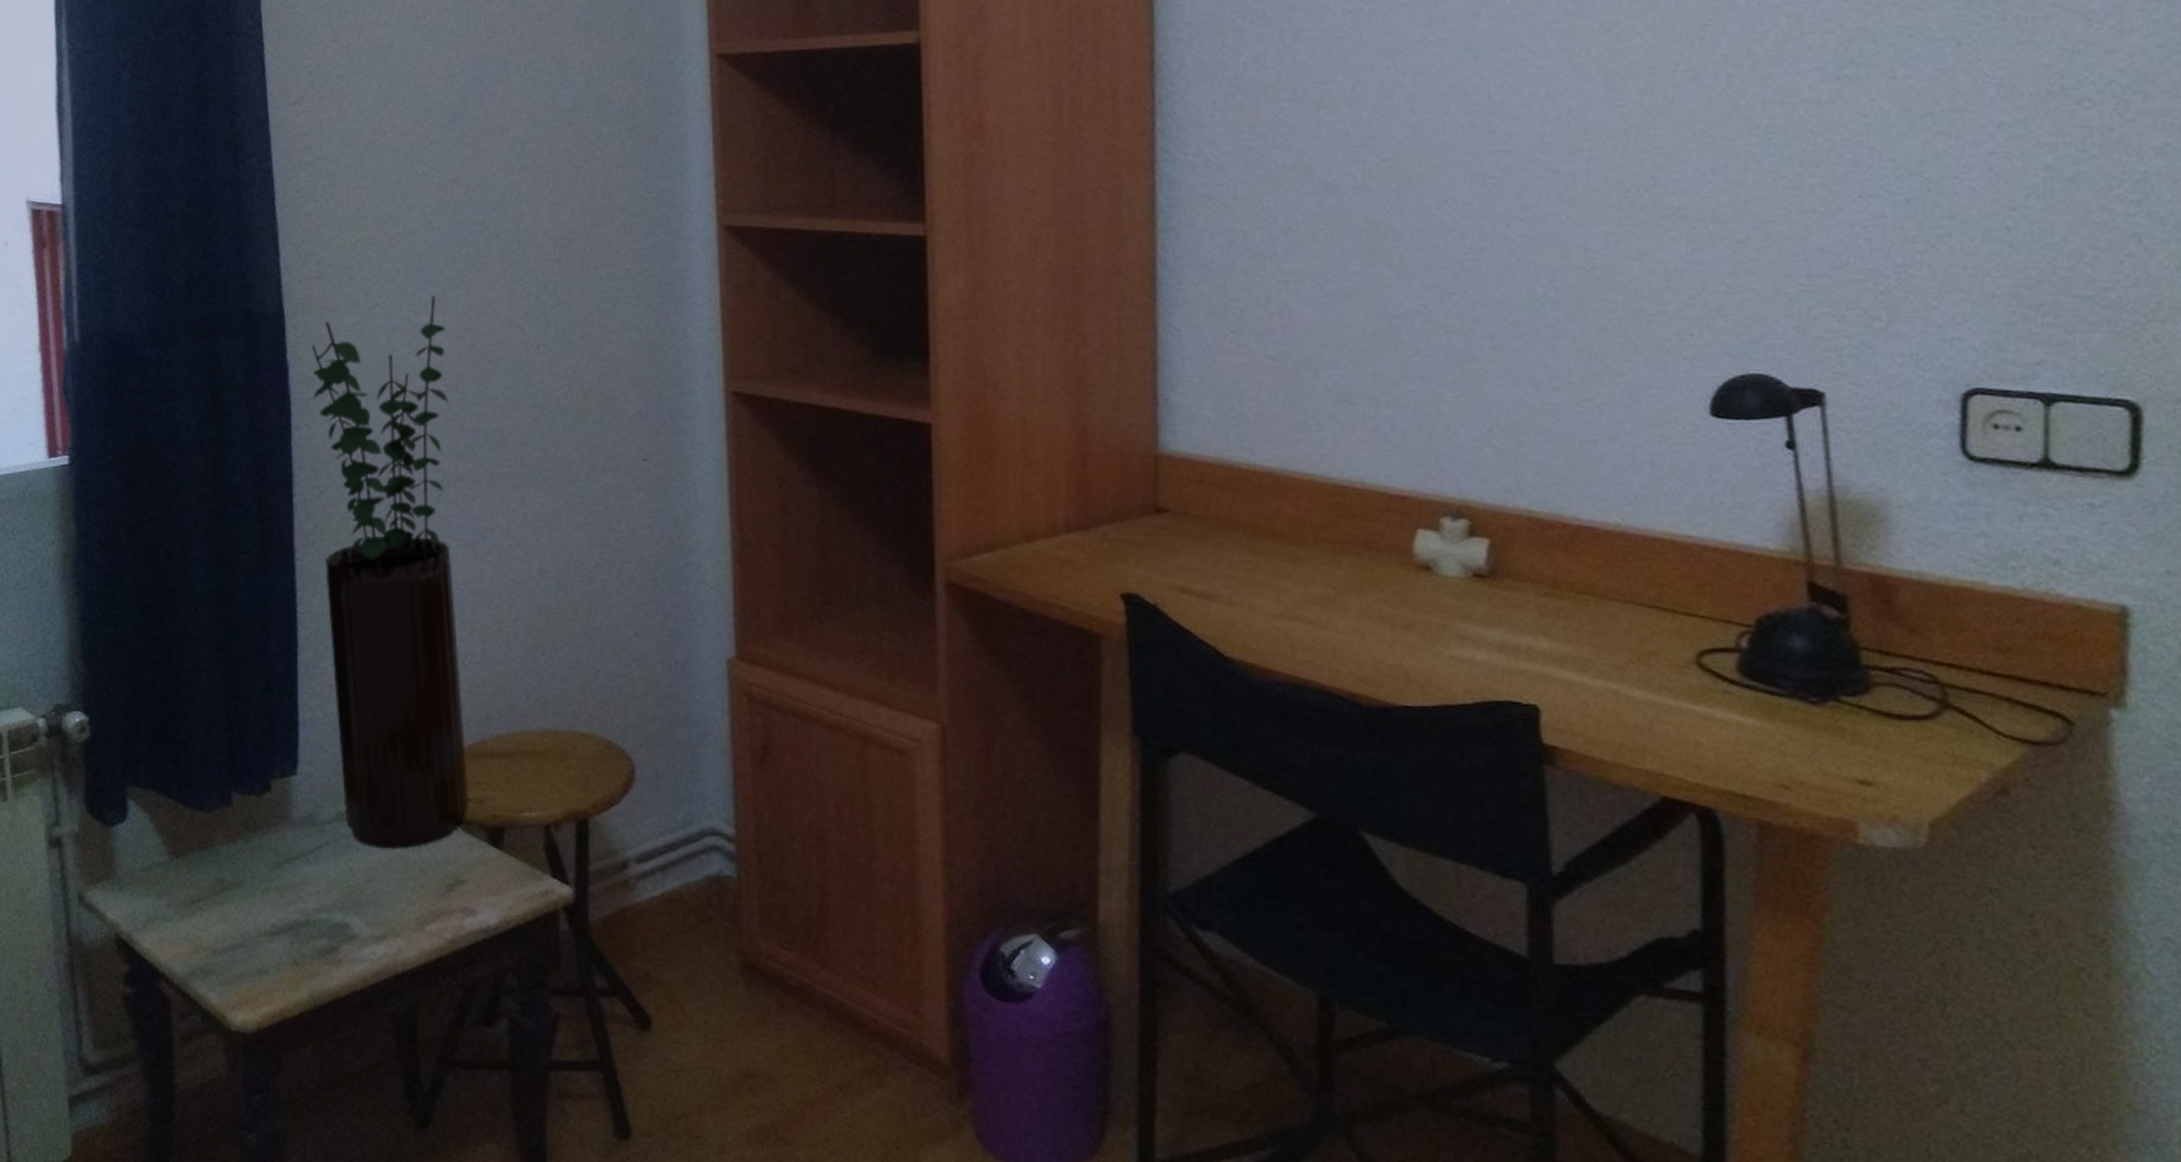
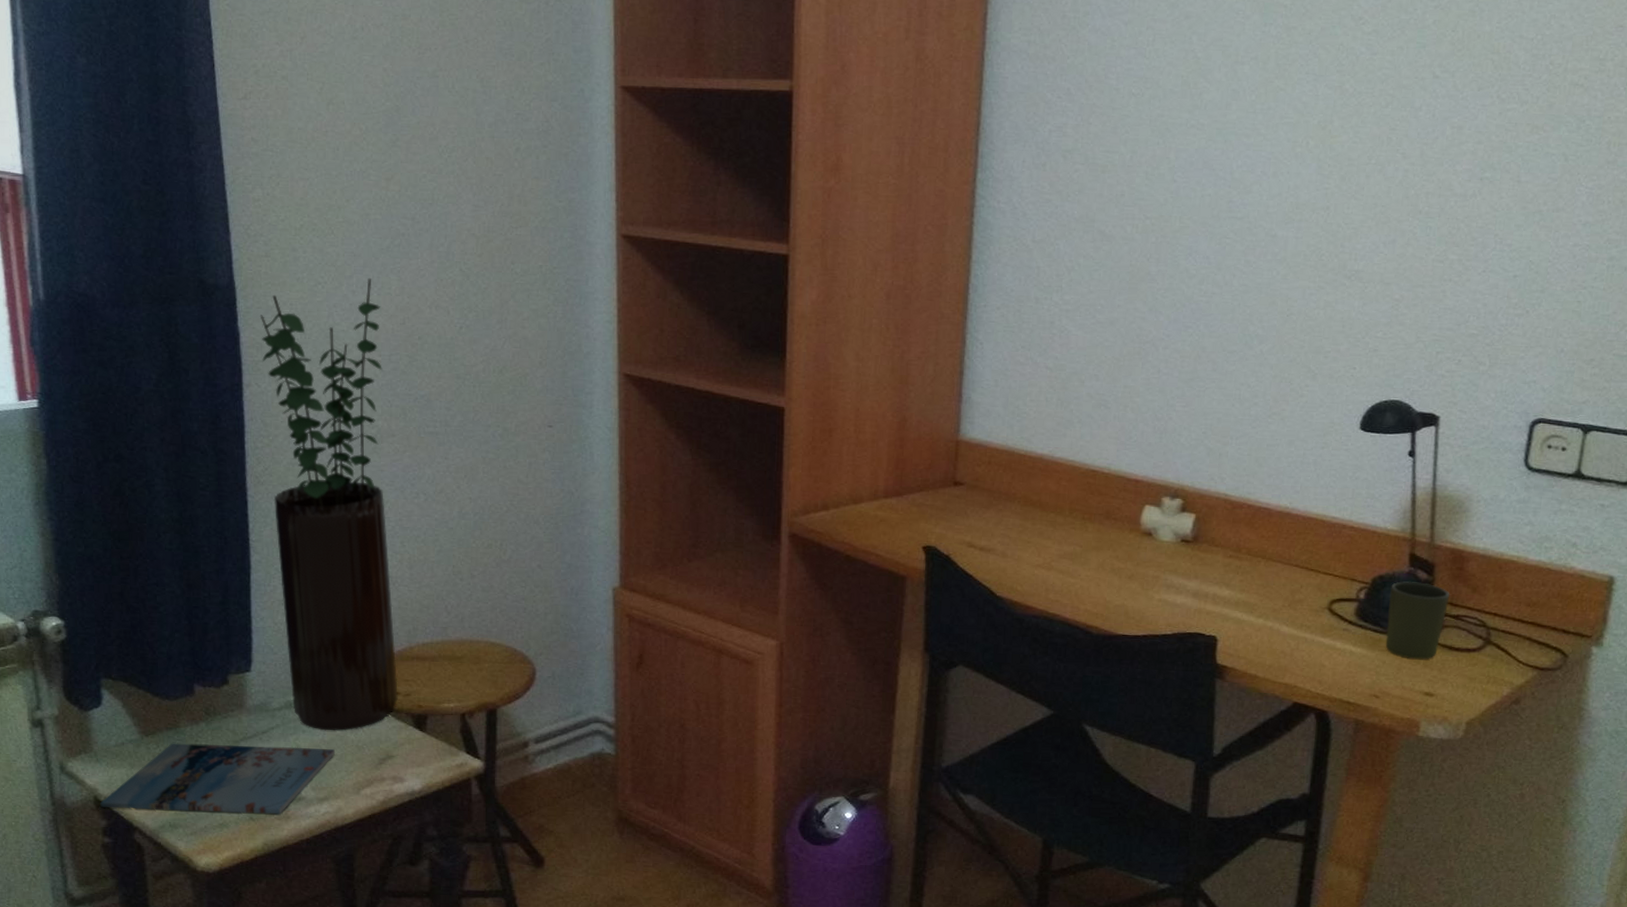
magazine: none [122,866,394,958] -> present [100,743,335,815]
mug: none [1784,620,1877,732] -> present [1385,581,1450,659]

